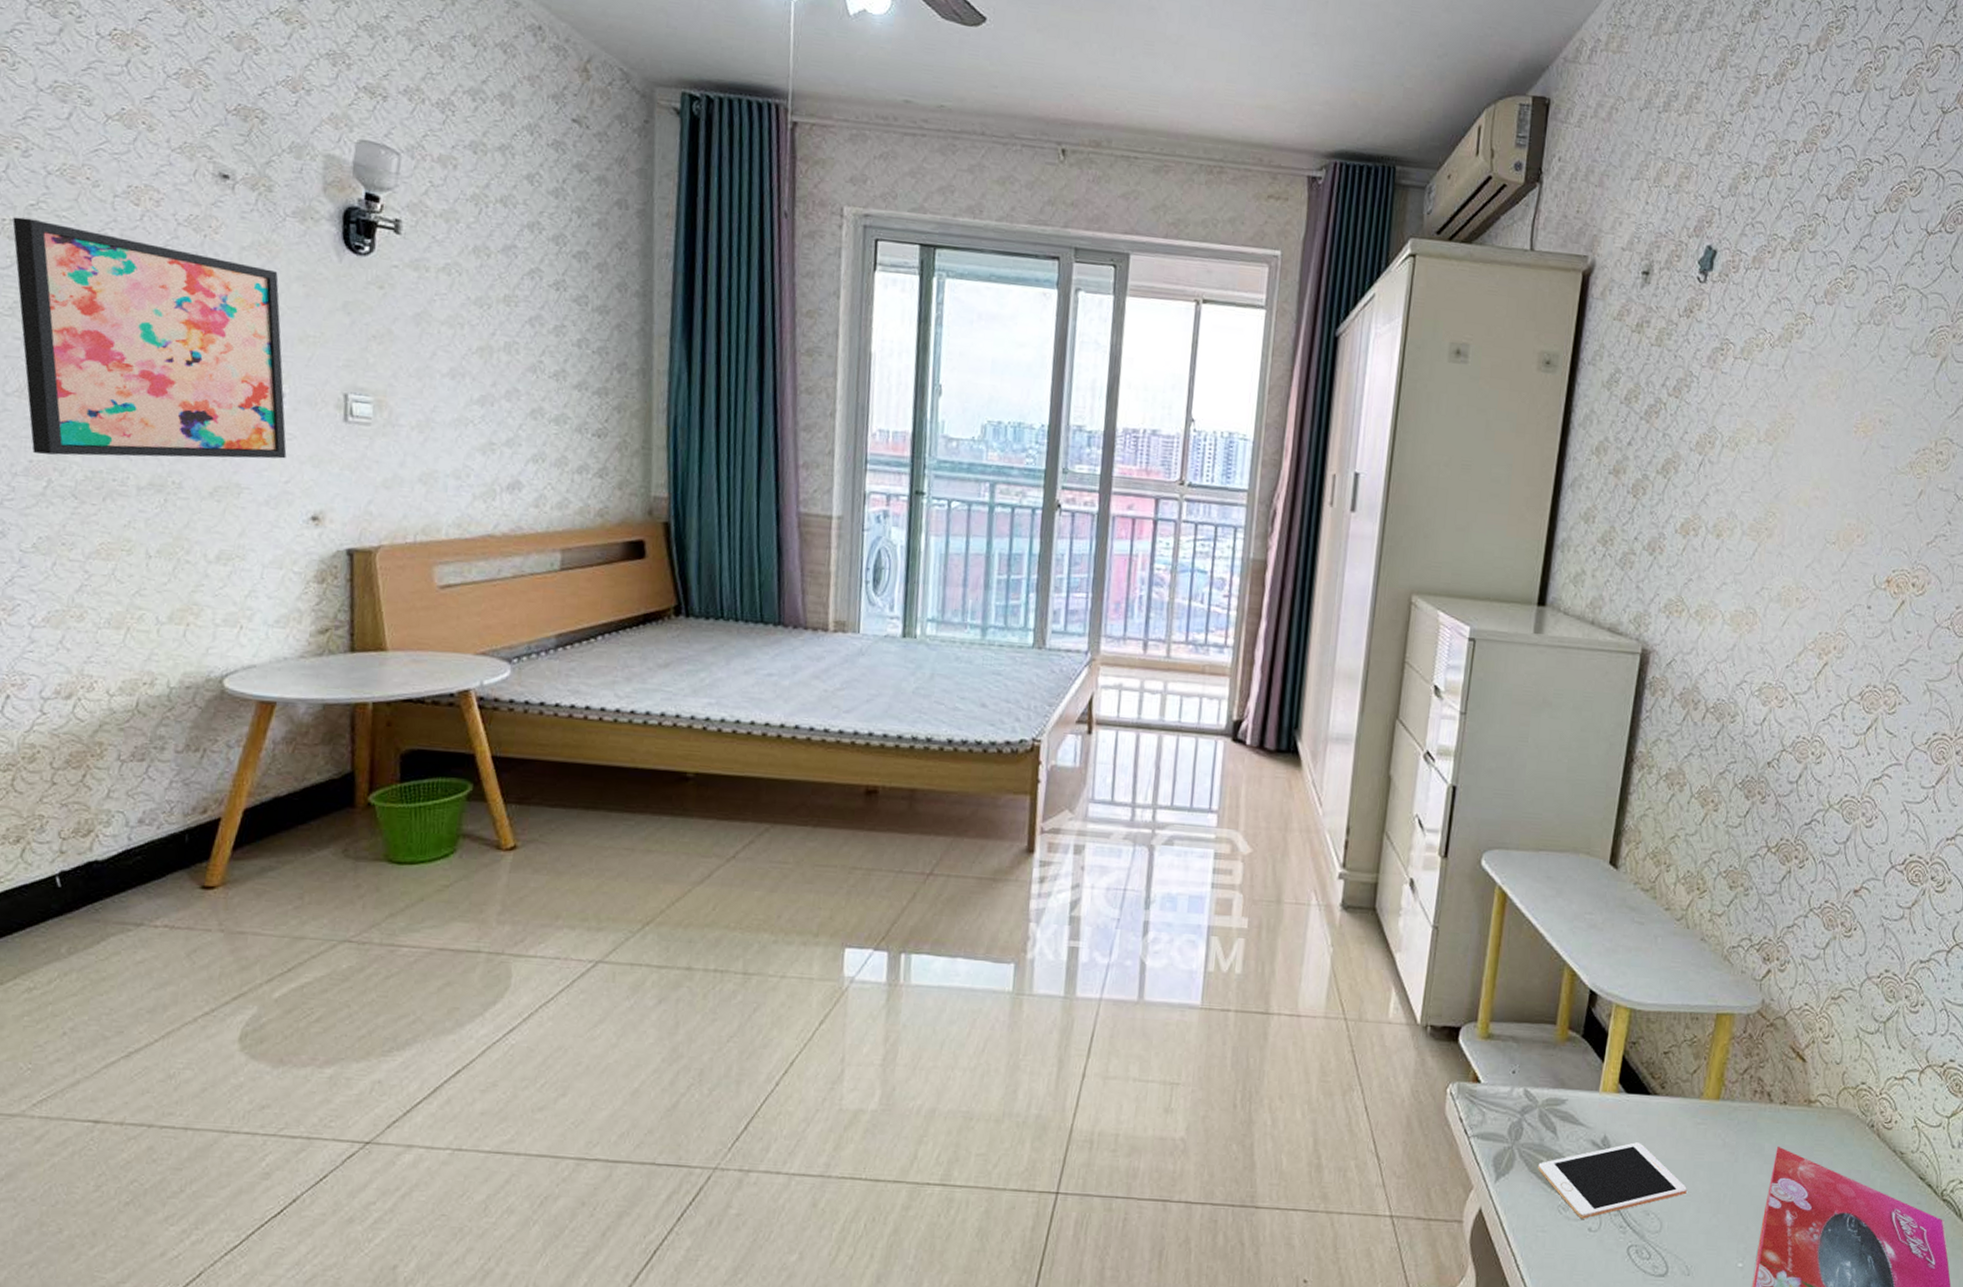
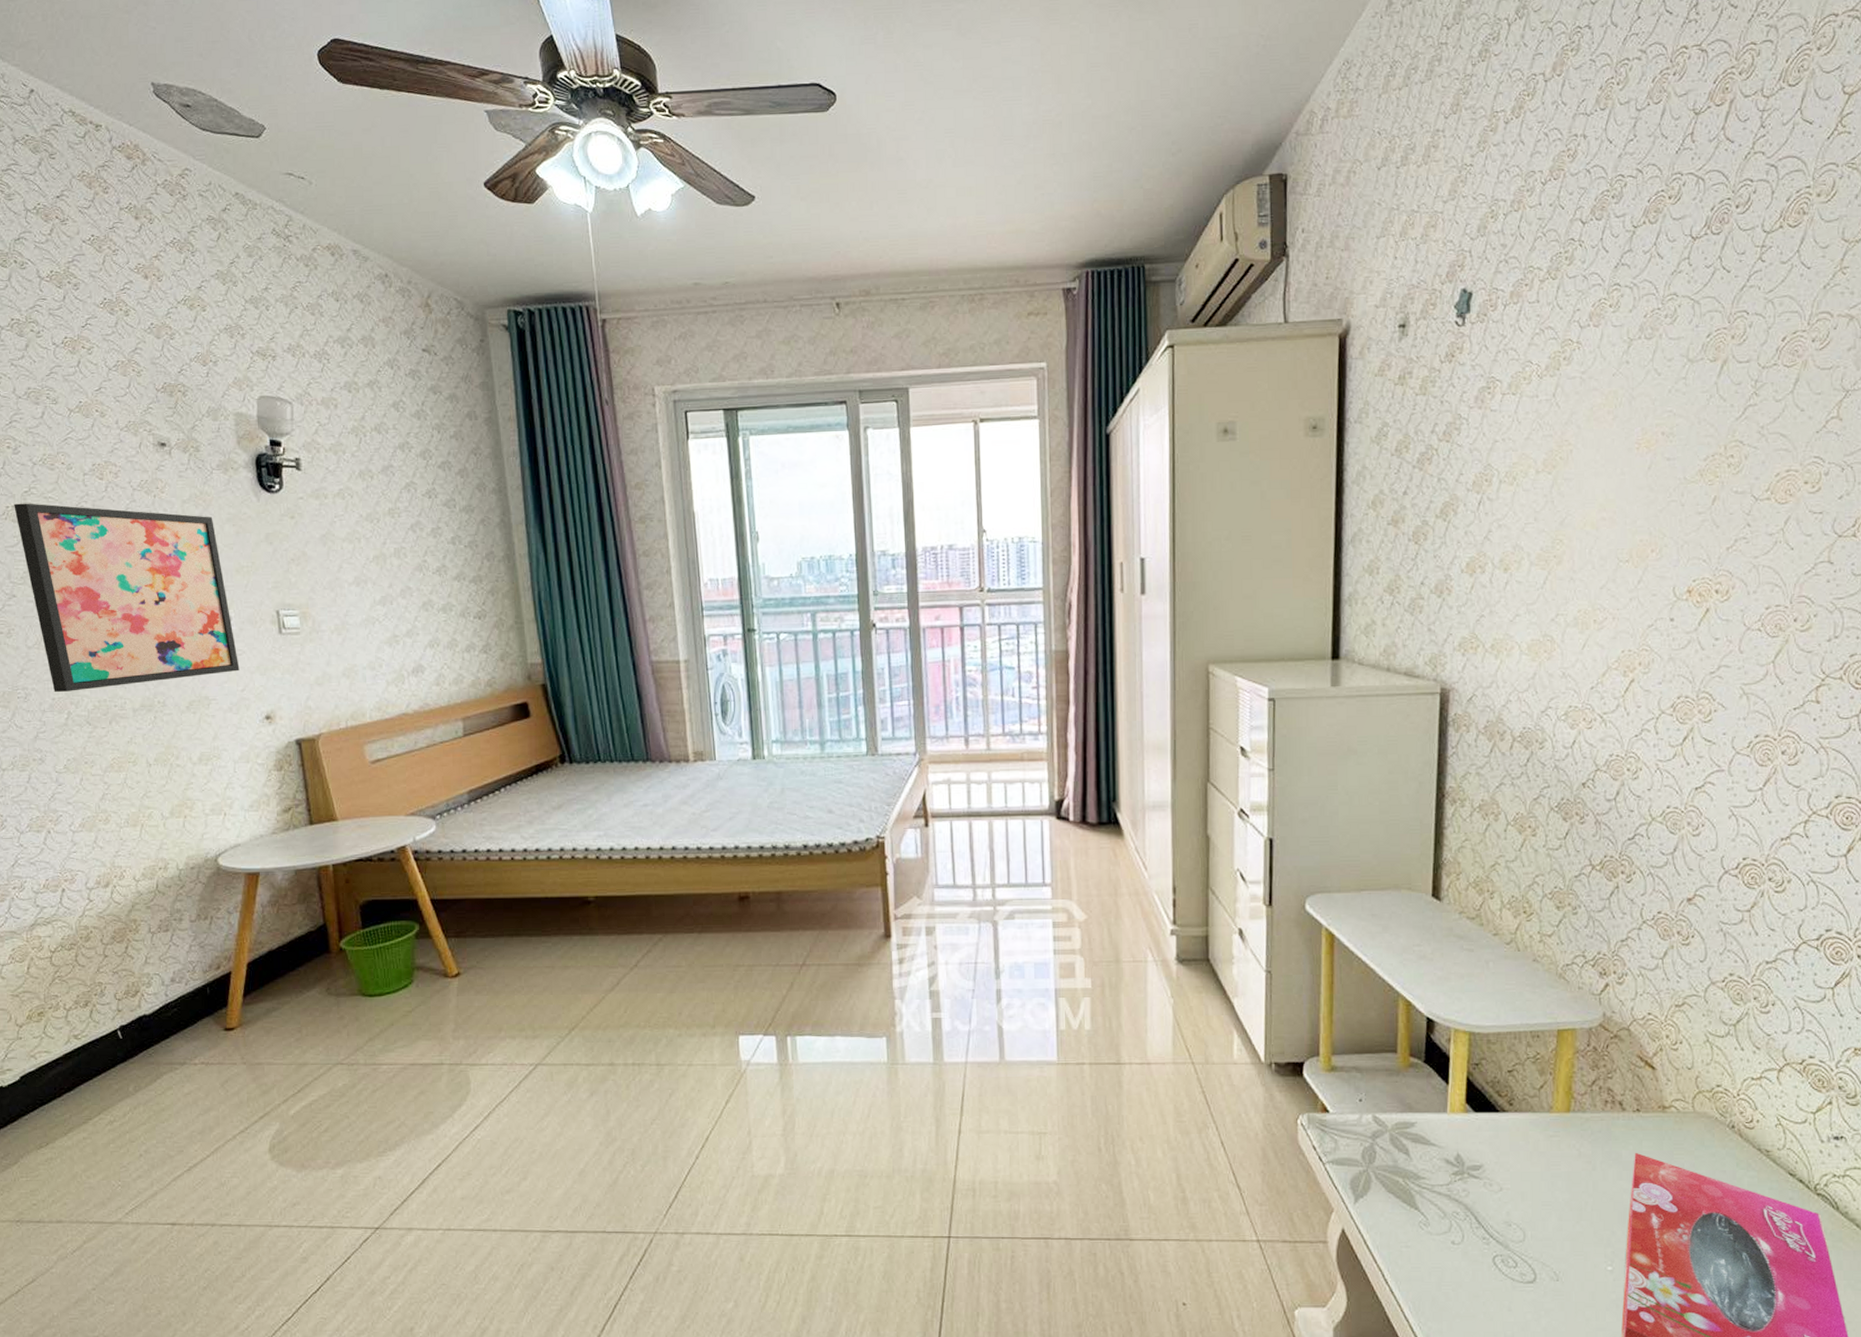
cell phone: present [1538,1142,1687,1219] -> none [1395,1158,1547,1233]

